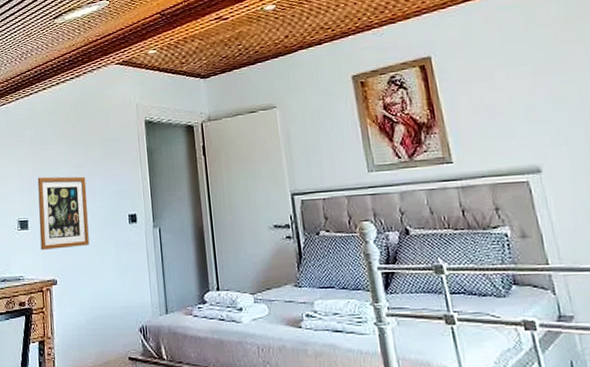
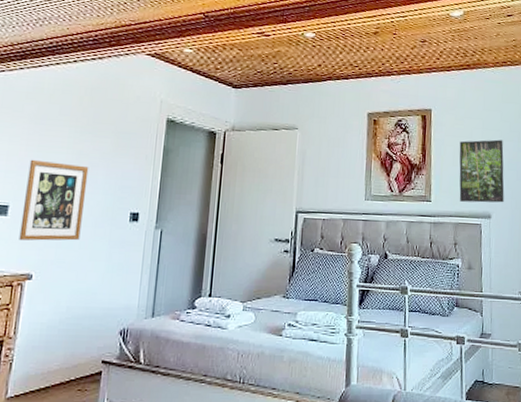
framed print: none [476,75,556,158] -> present [459,139,505,203]

